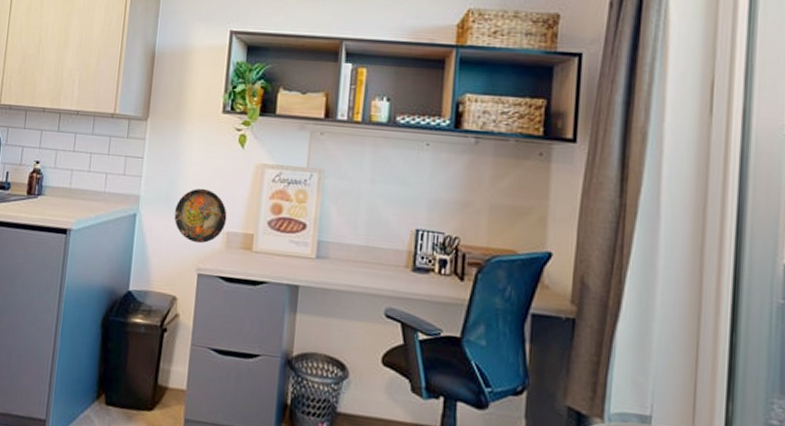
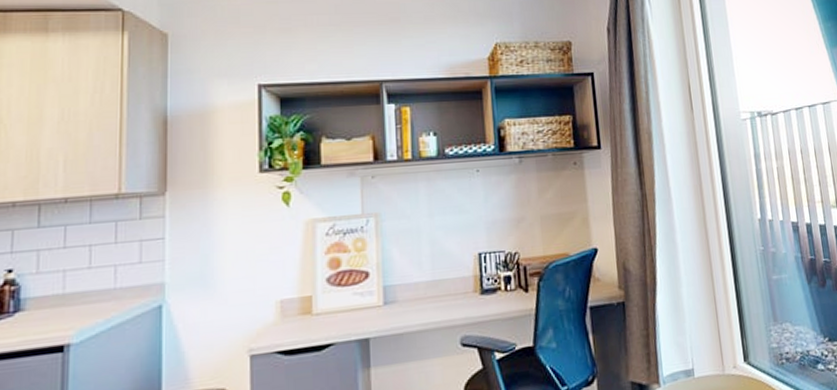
decorative plate: present [174,188,227,244] -> none [212,258,278,322]

